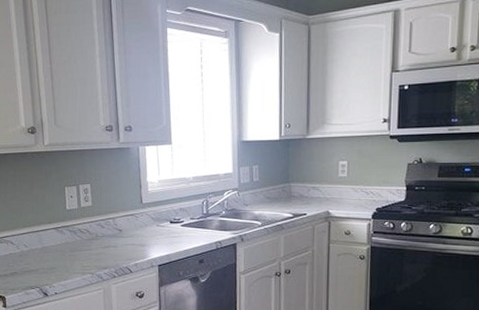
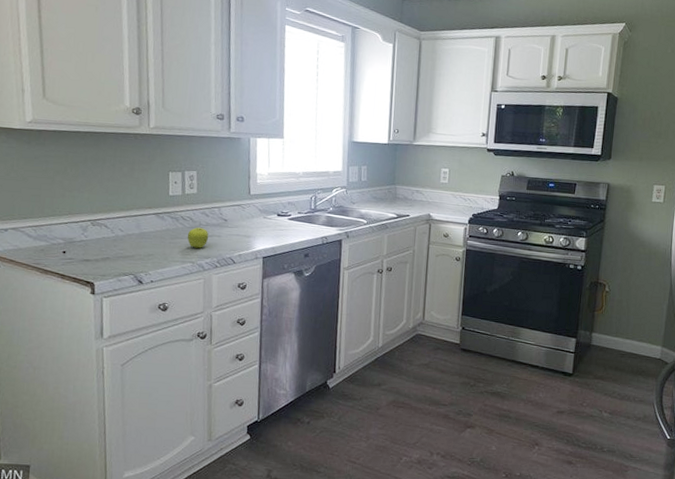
fruit: none [85,239,106,259] -> present [187,227,209,248]

